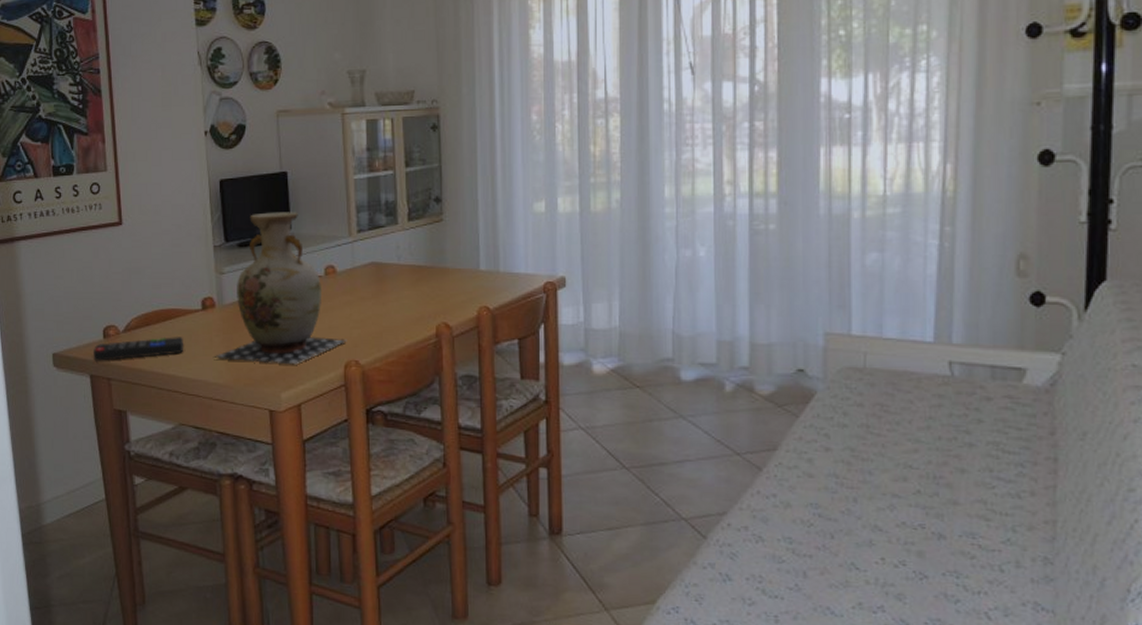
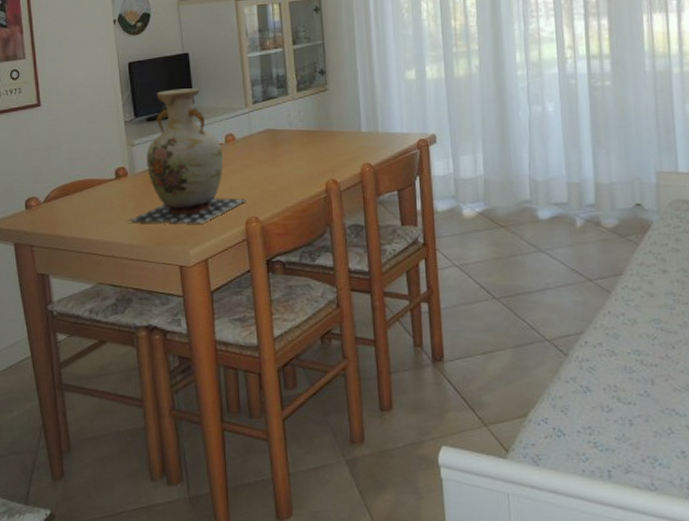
remote control: present [94,337,184,362] -> none [17,204,100,232]

